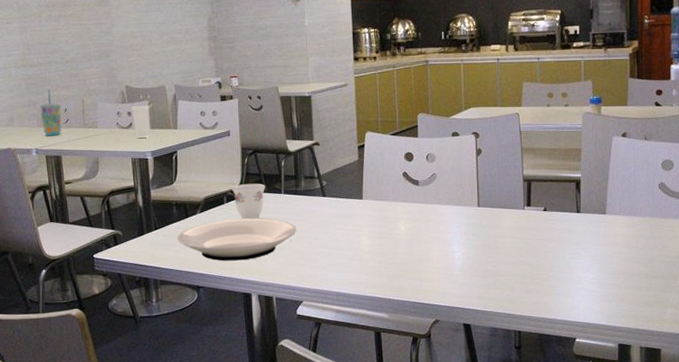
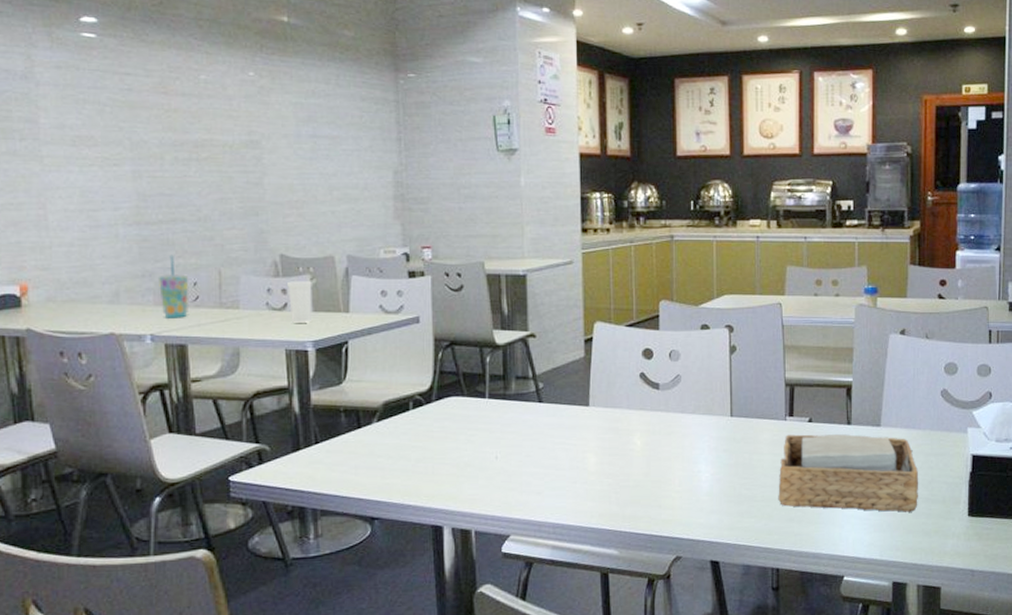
plate: present [177,218,297,261] -> none [344,429,505,485]
teacup: present [231,183,266,219] -> none [419,384,465,431]
napkin holder: none [519,221,640,286] -> present [778,434,918,512]

